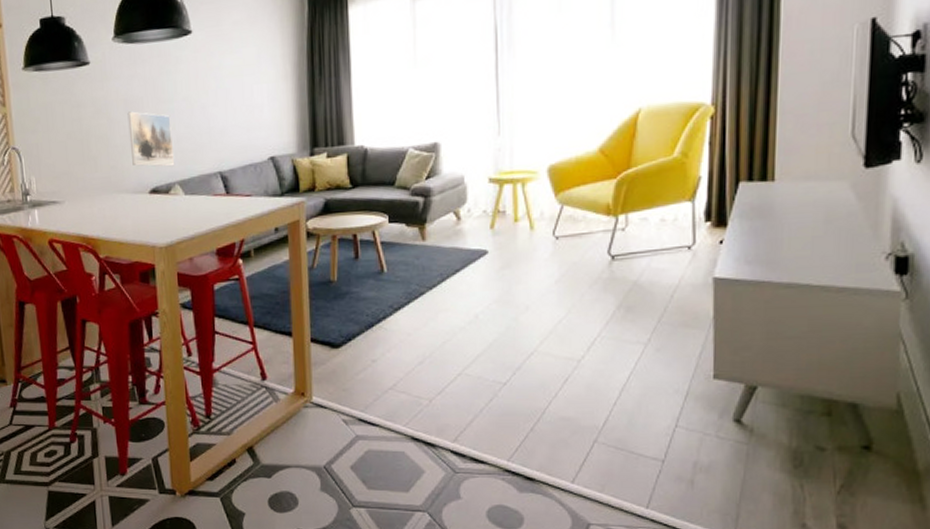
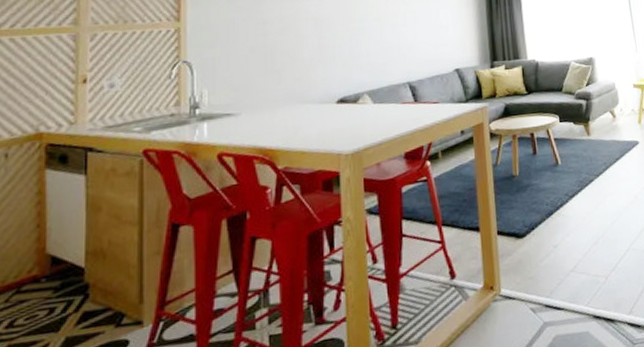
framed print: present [127,111,175,167] -> none [317,28,364,79]

